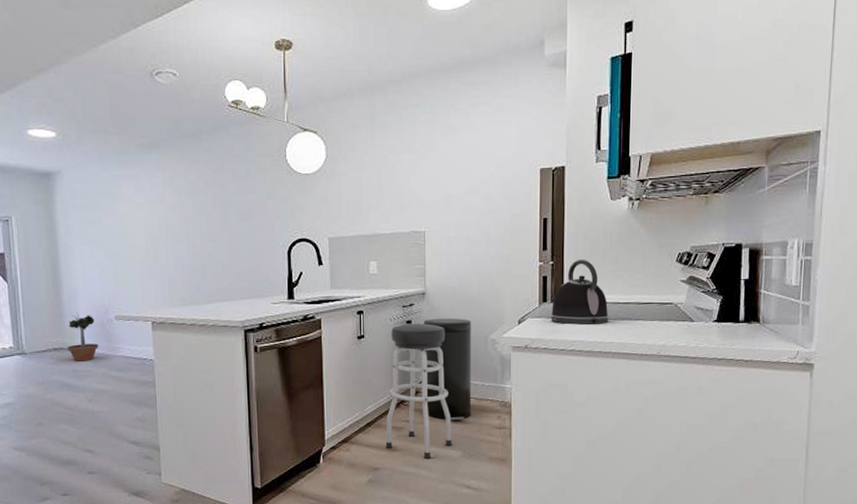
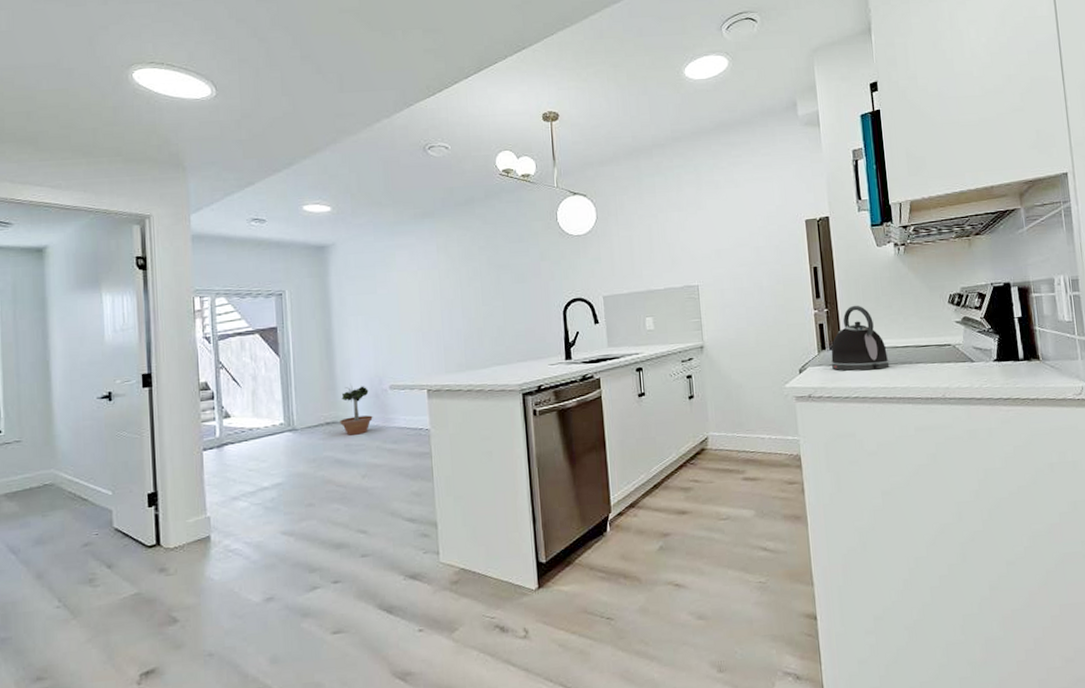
bar stool: present [385,323,452,459] -> none [672,377,744,521]
pedal bin: present [423,318,472,420] -> none [704,370,761,478]

